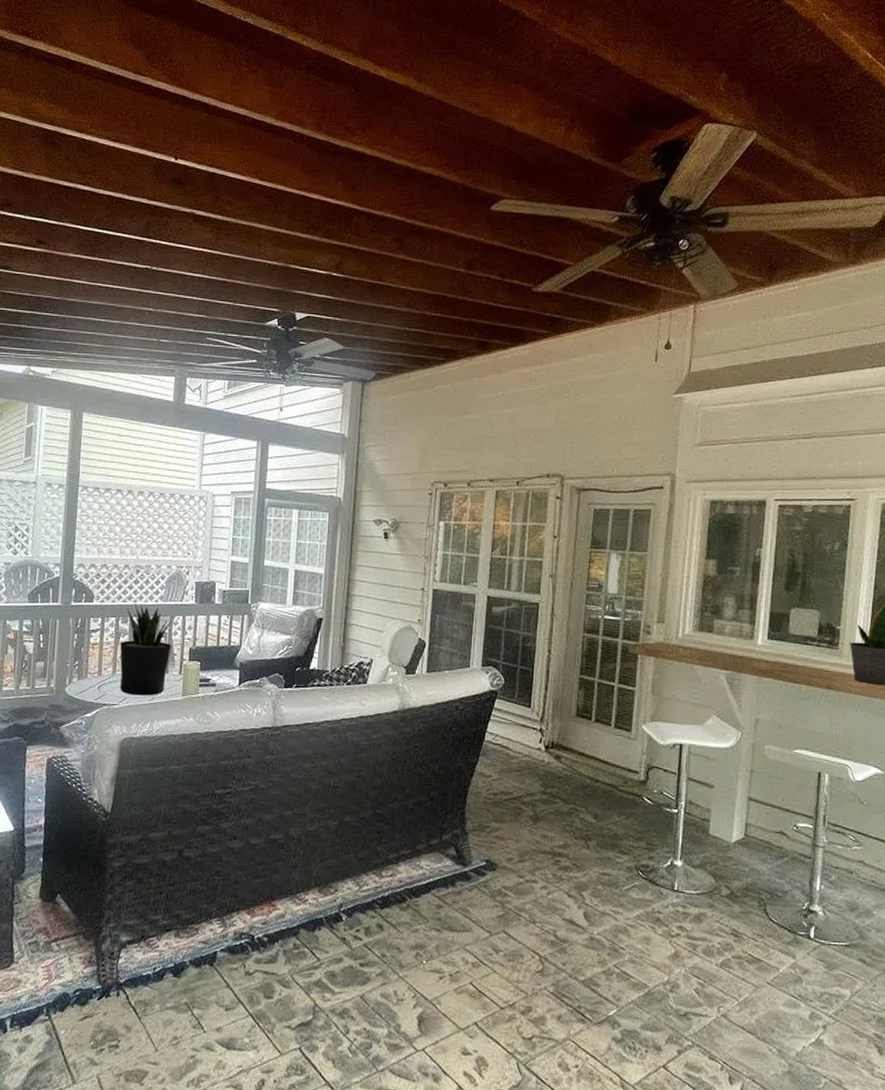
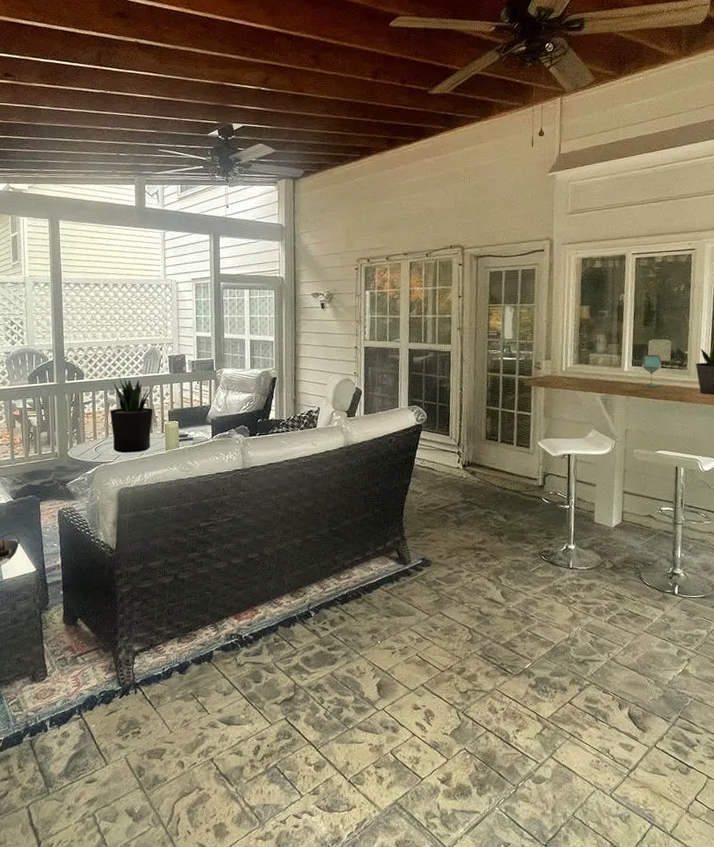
wine glass: none [780,626,807,669] -> present [641,354,663,388]

